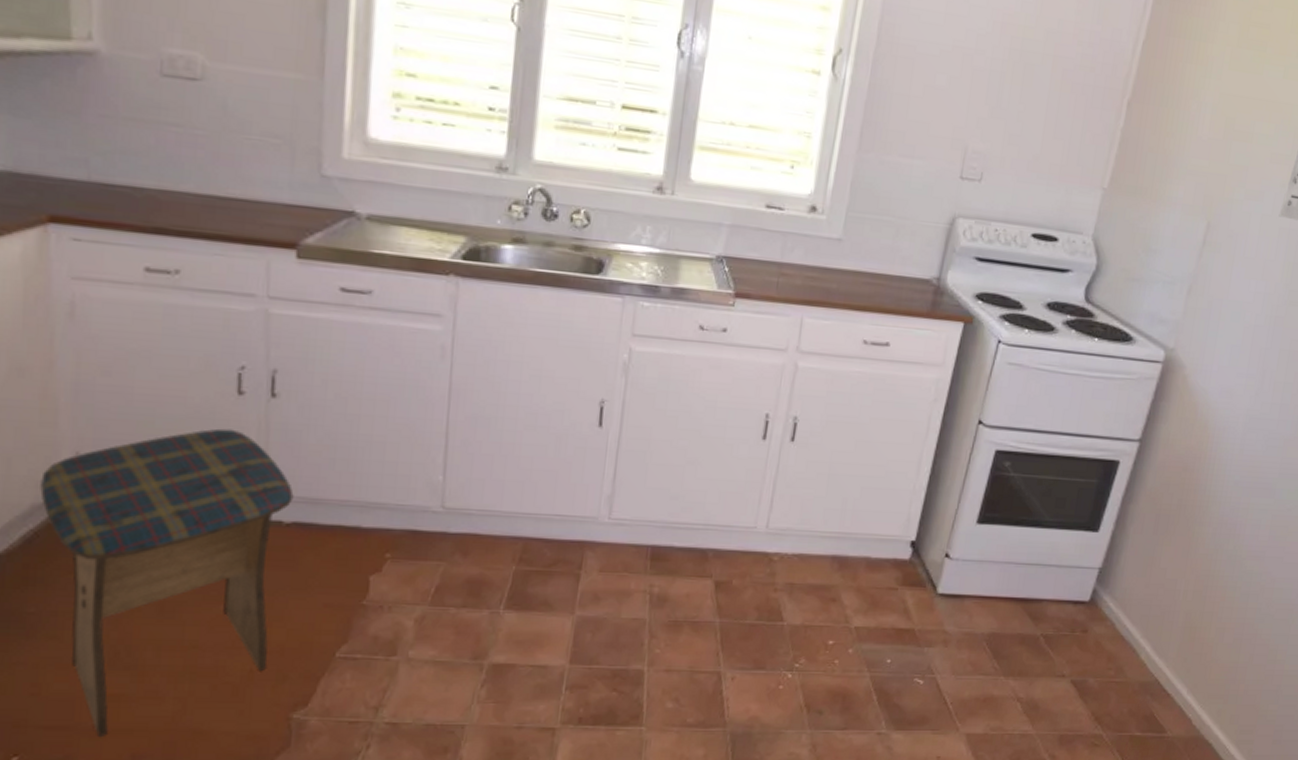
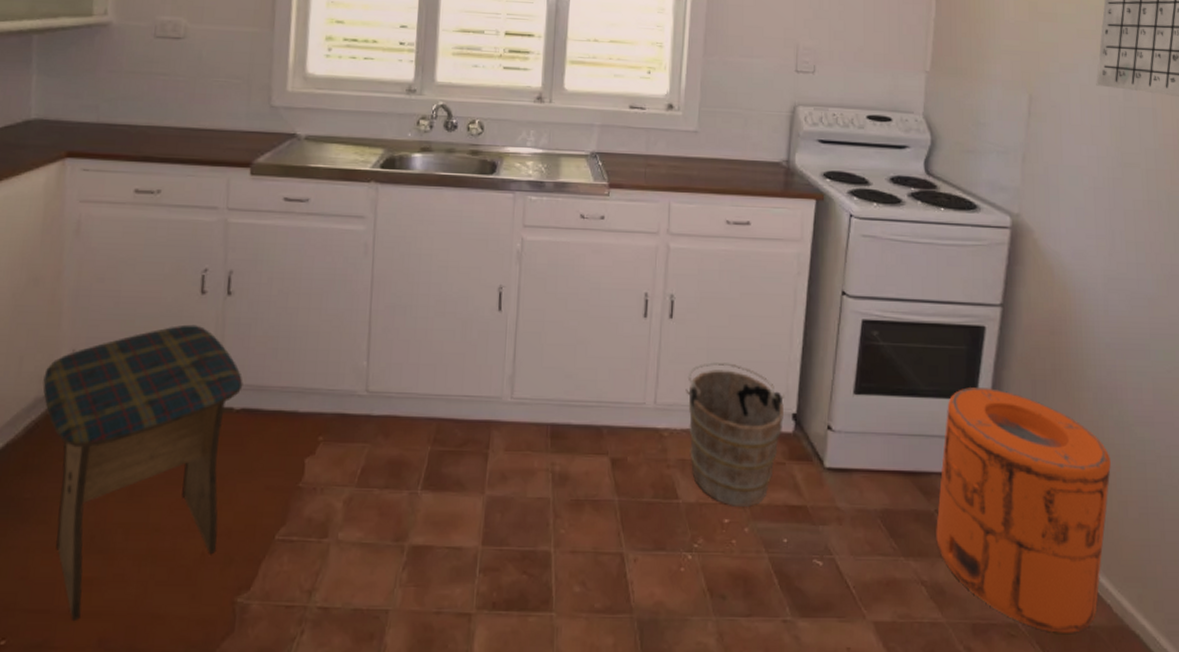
bucket: none [799,488,906,629] -> present [686,362,785,507]
trash can: none [1037,520,1218,742] -> present [936,387,1111,633]

